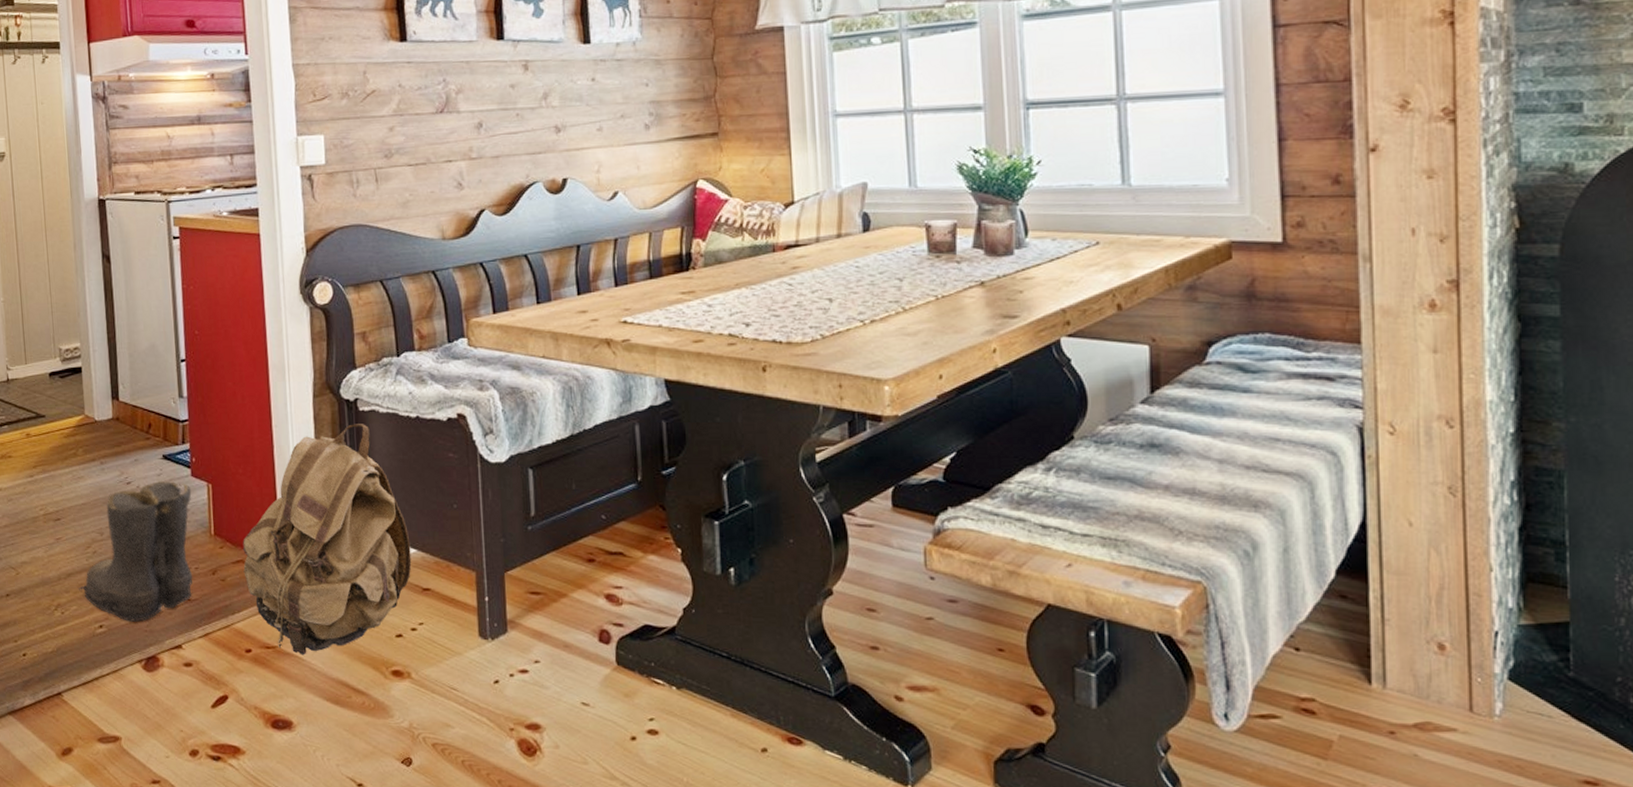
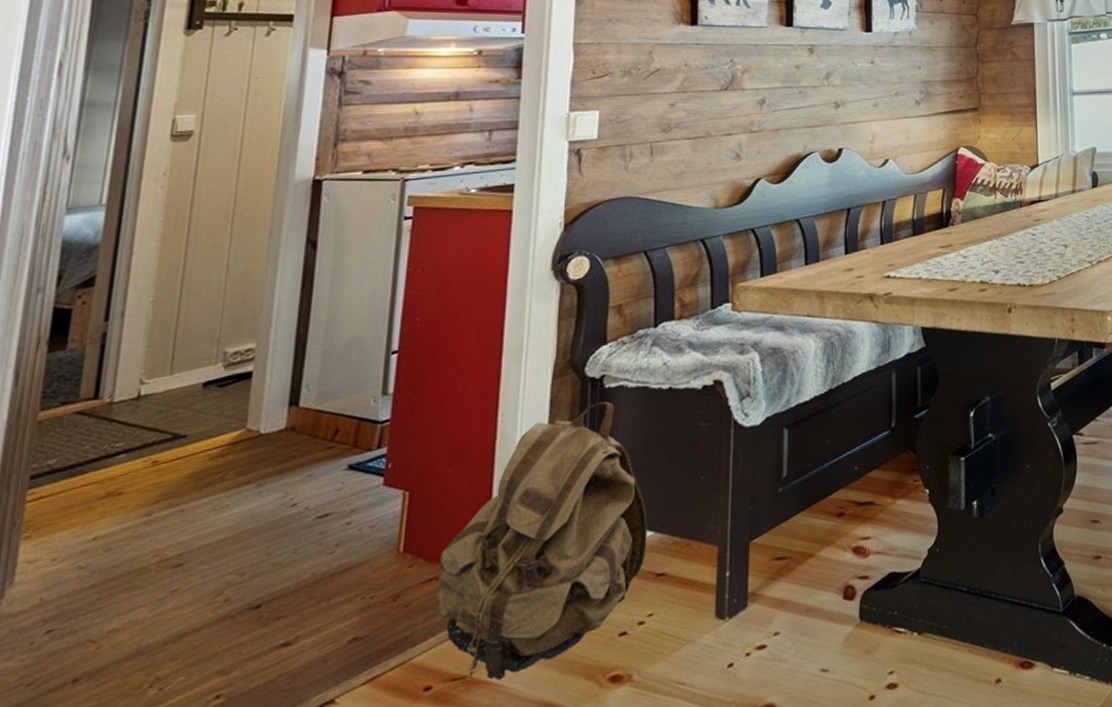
boots: present [79,480,193,623] -> none [193,495,381,684]

